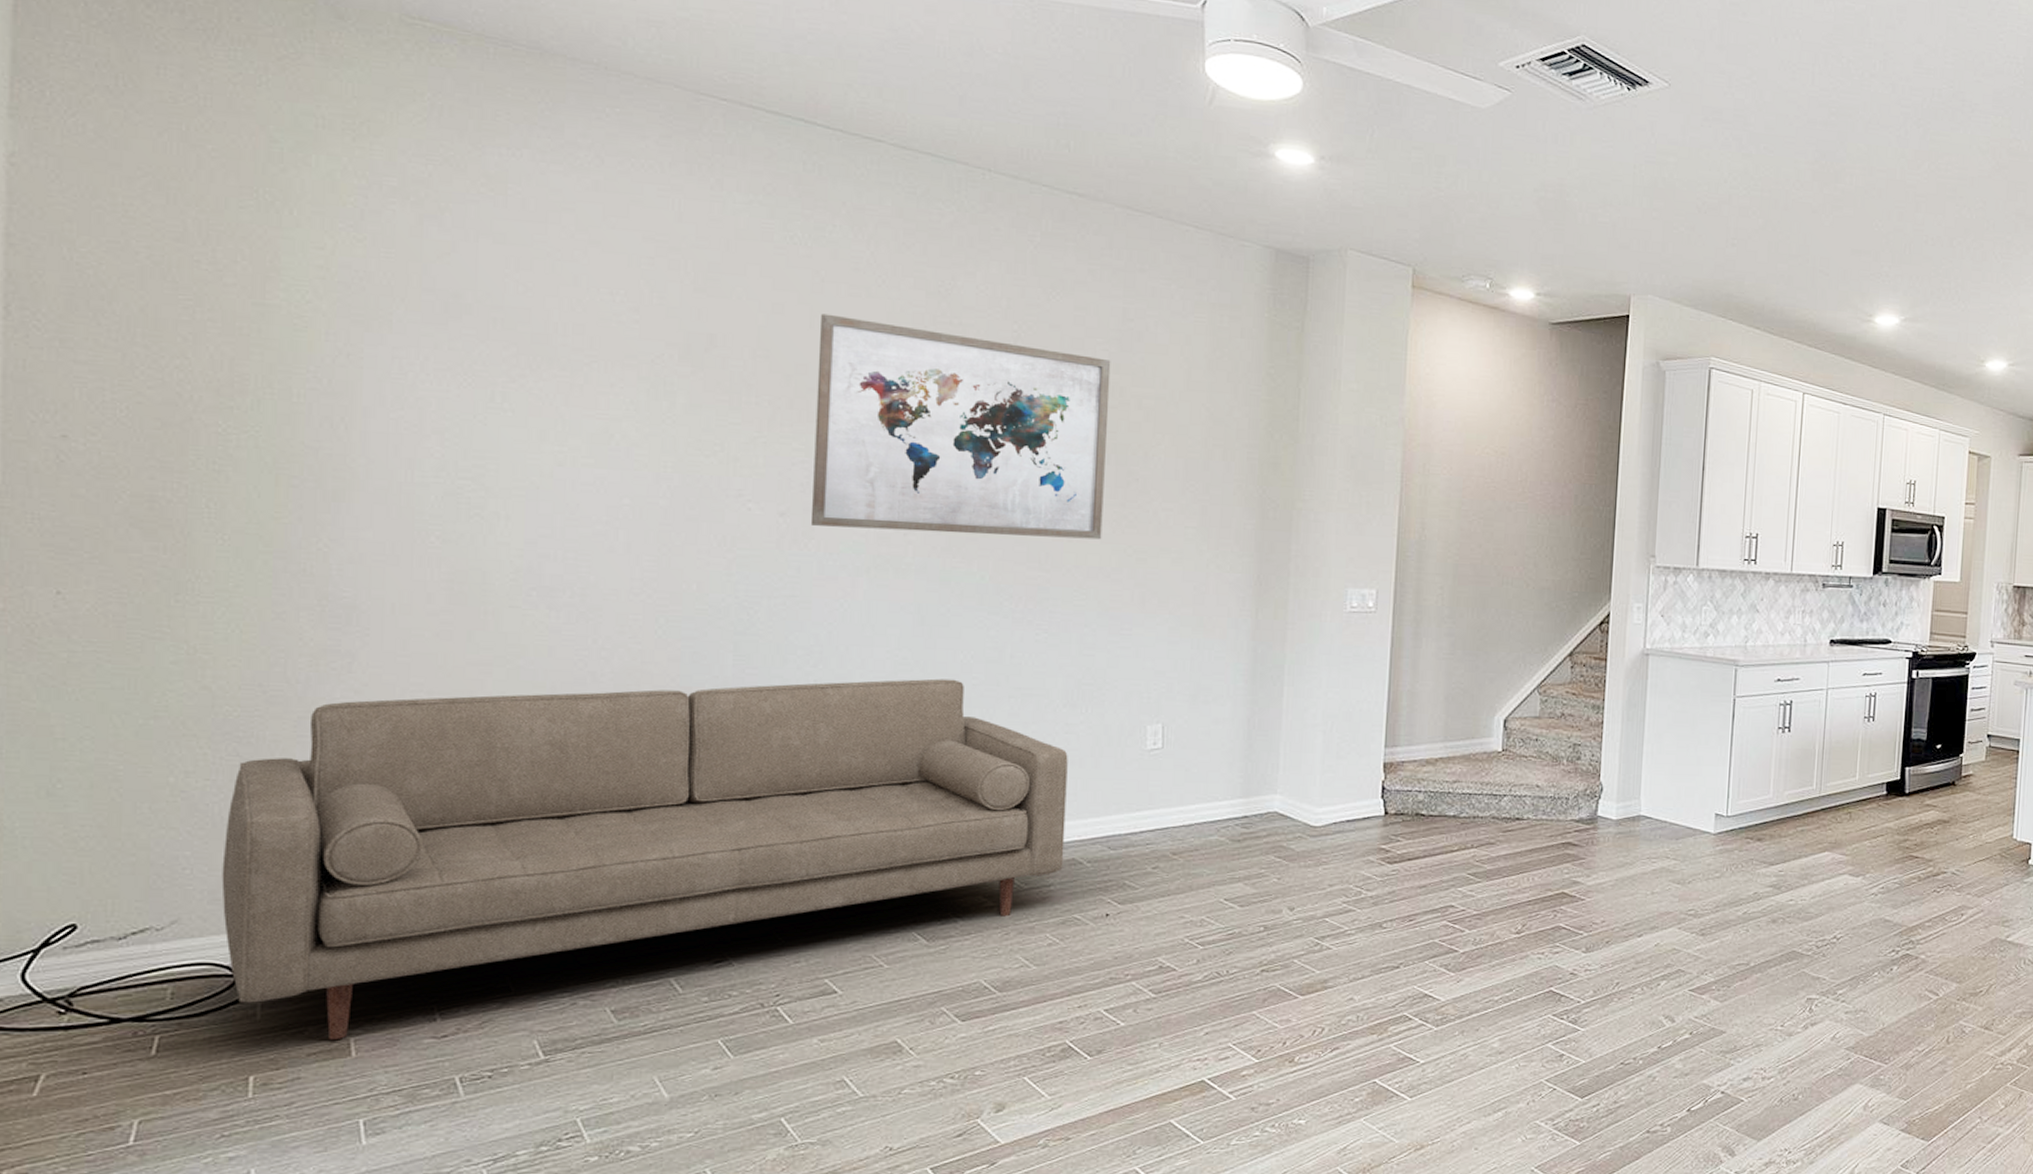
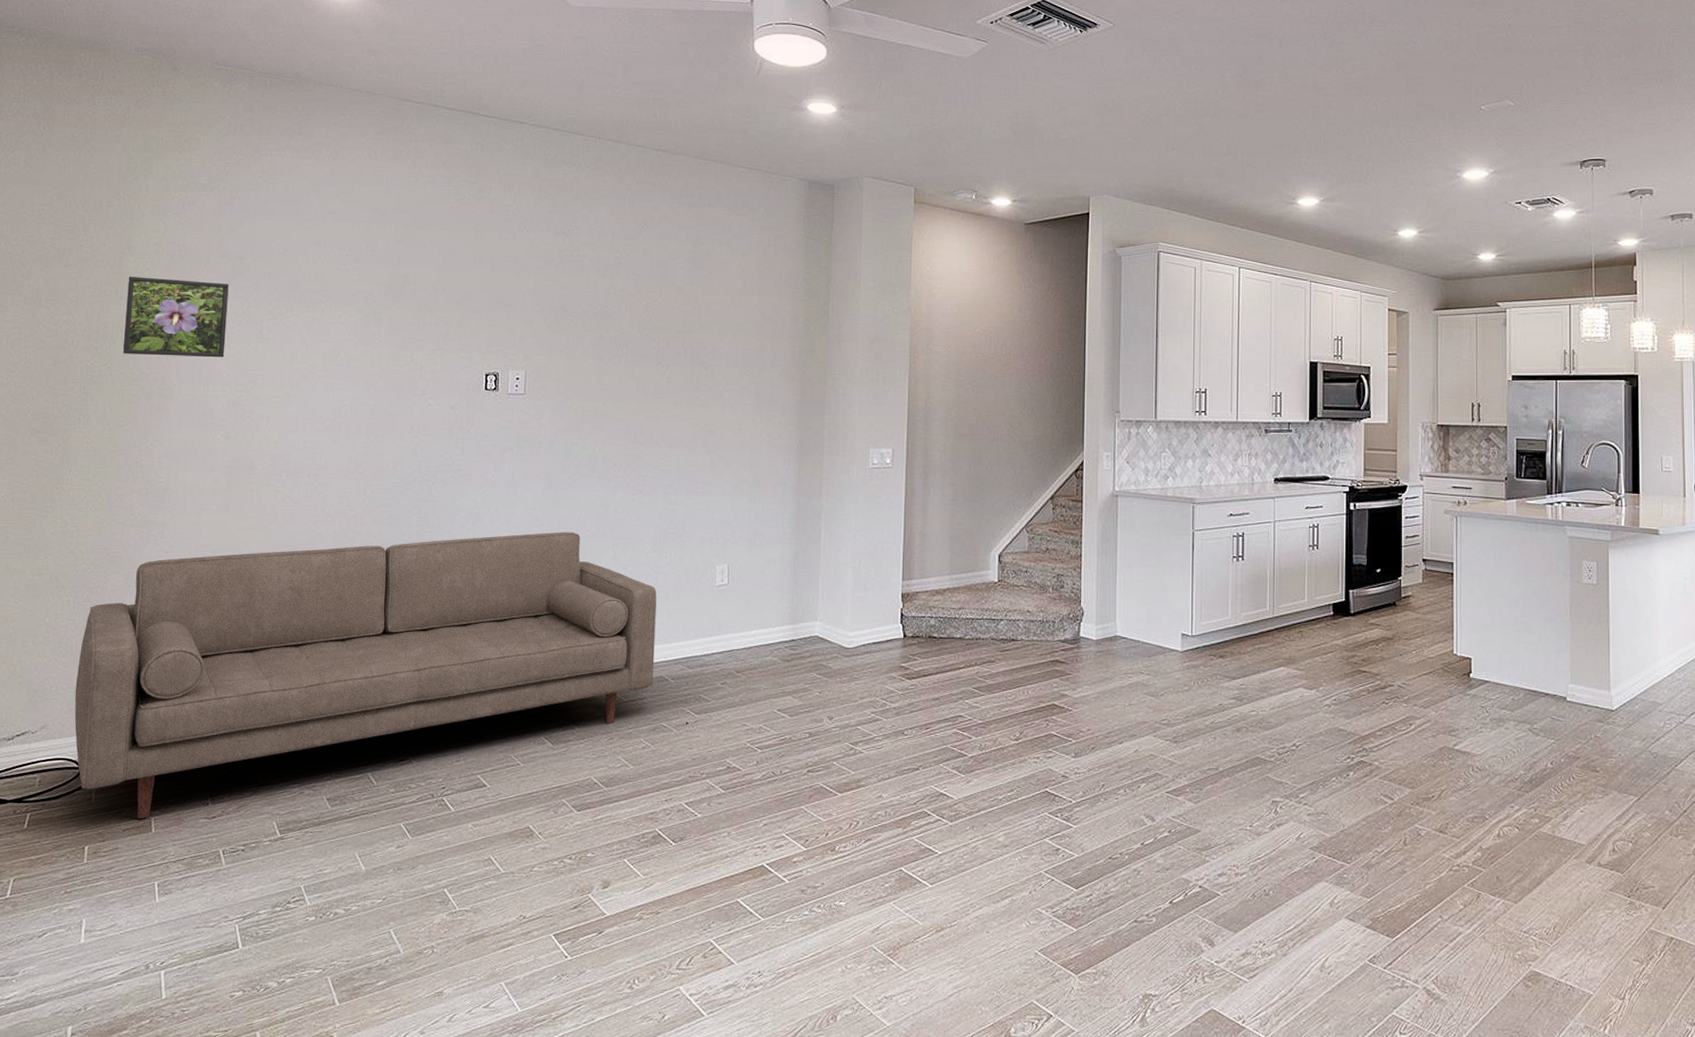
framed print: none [273,309,440,432] -> present [122,276,229,358]
wall art: present [810,313,1111,540] -> none [472,254,687,417]

